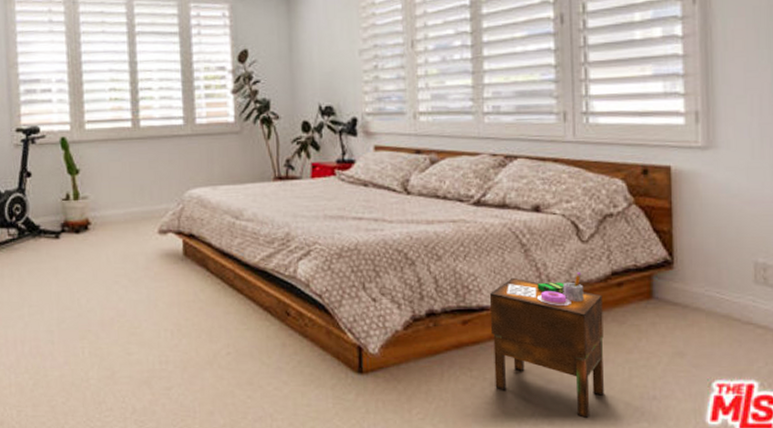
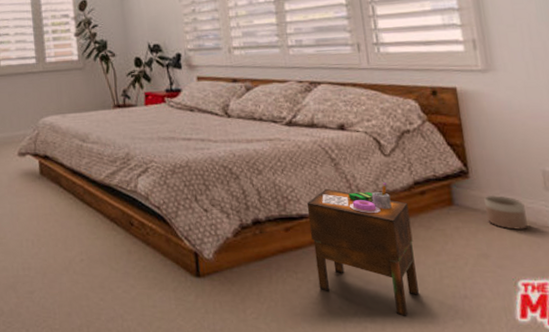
planter: none [687,287,731,326] -> present [484,195,528,230]

